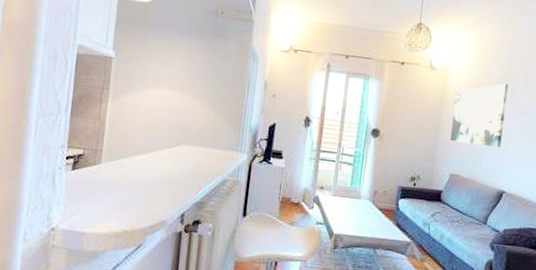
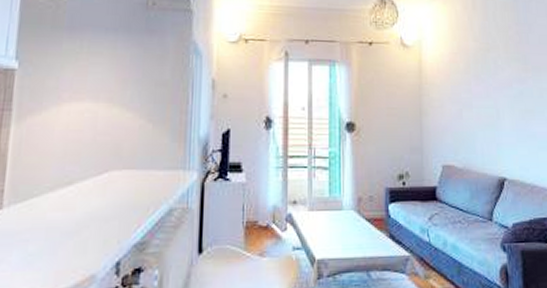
wall art: present [450,83,509,147] -> none [434,55,492,127]

